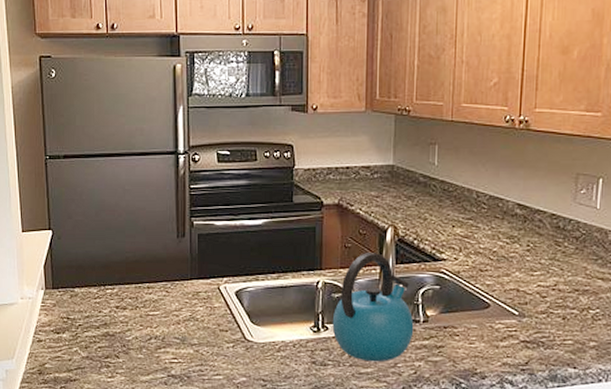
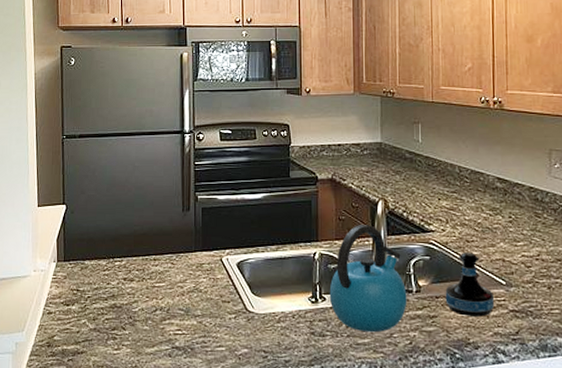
tequila bottle: none [454,282,505,347] -> present [445,252,494,317]

